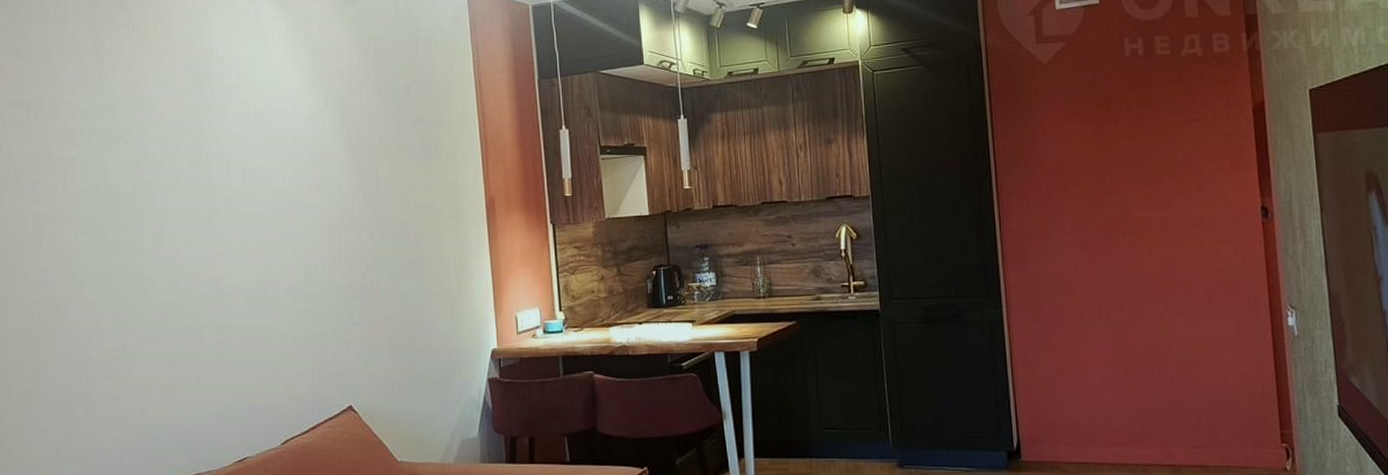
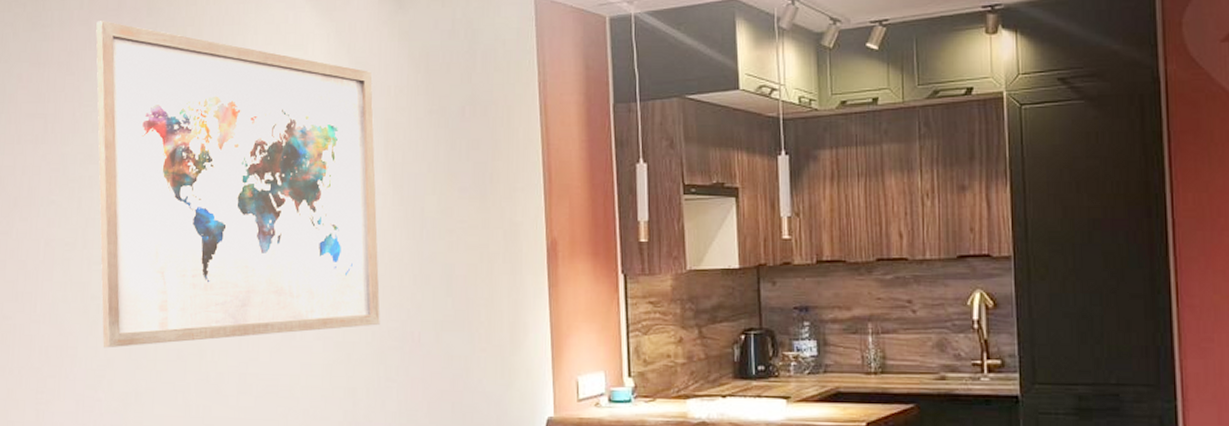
wall art: none [72,17,343,310] -> present [96,21,380,348]

